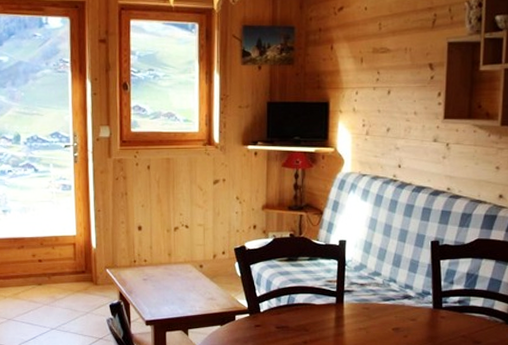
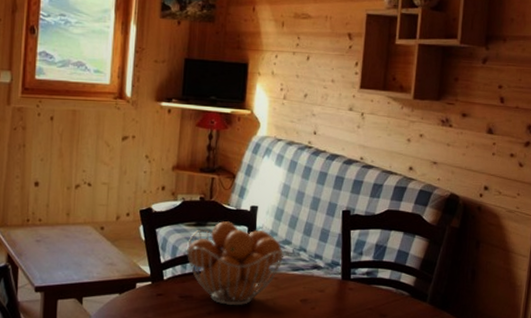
fruit basket: none [279,256,375,334] -> present [186,221,284,305]

